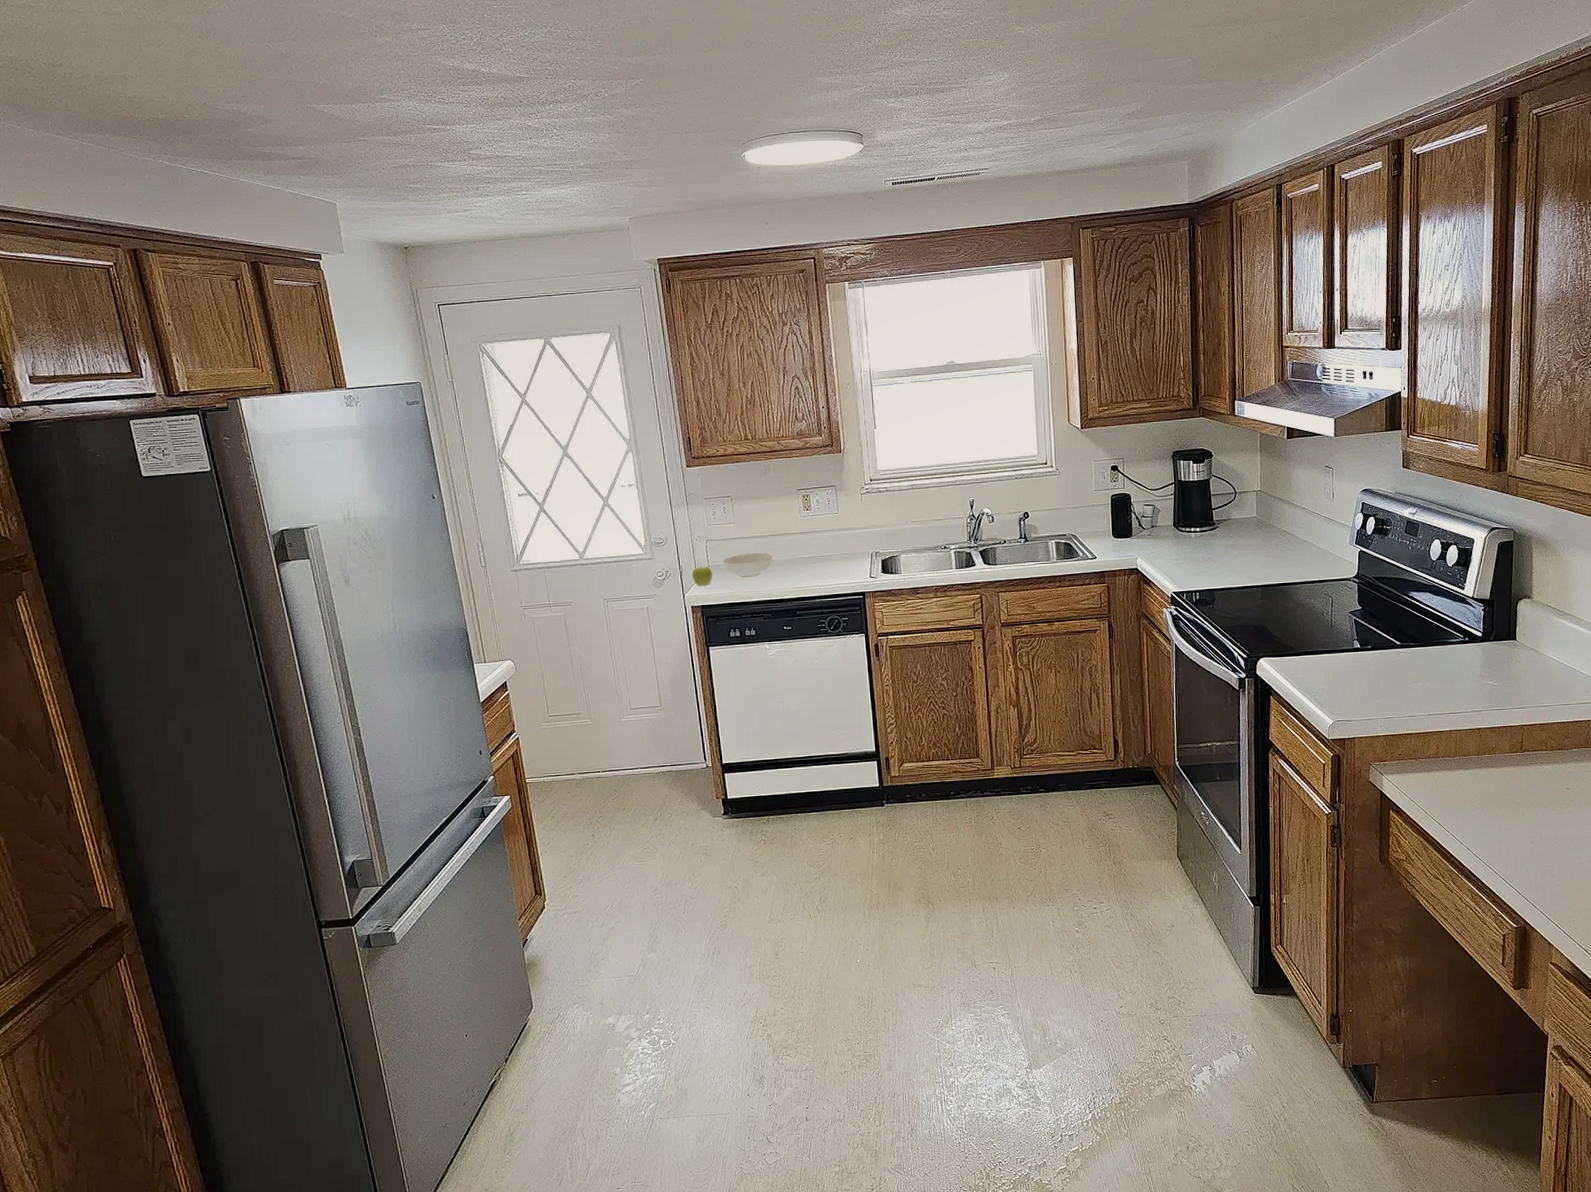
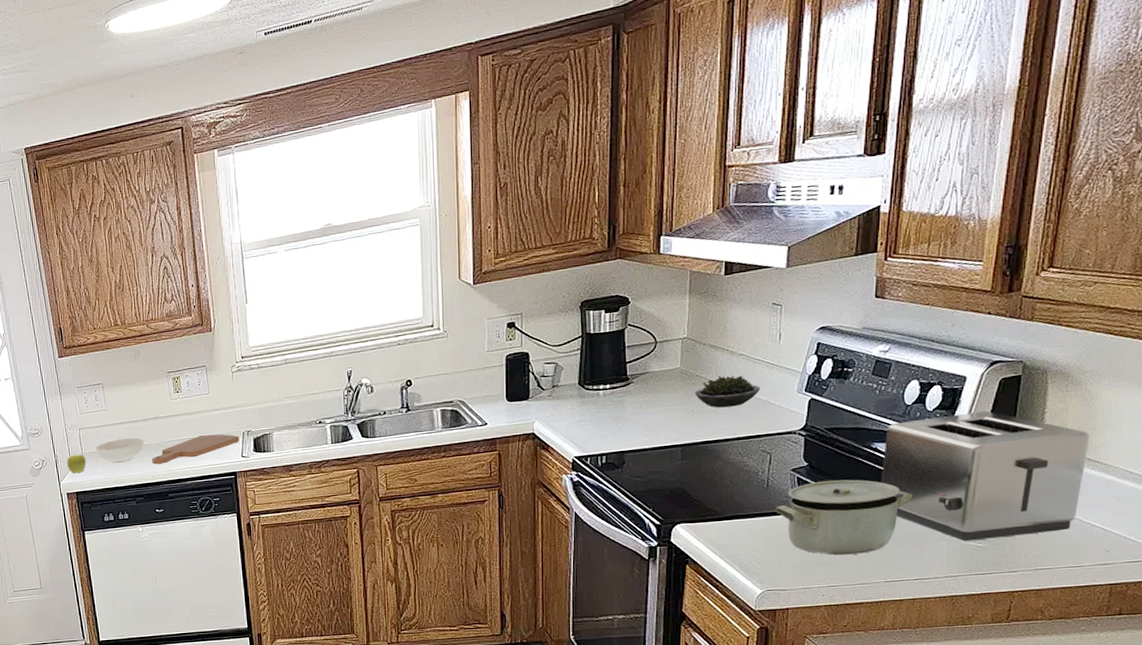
cutting board: none [780,553,868,581] -> present [152,434,240,465]
succulent plant: none [1269,526,1321,554] -> present [695,375,761,408]
saucepan: none [1338,622,1443,690] -> present [775,479,913,555]
toaster: none [1418,569,1566,681] -> present [881,411,1090,542]

